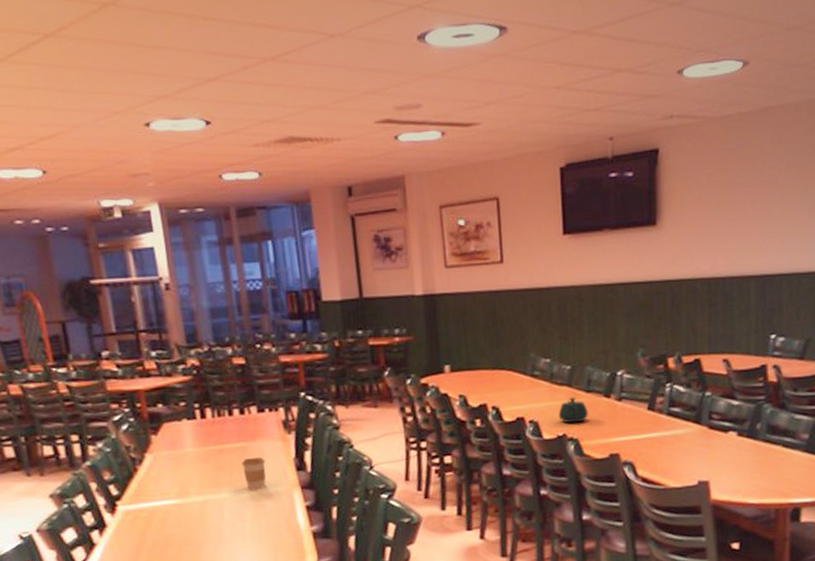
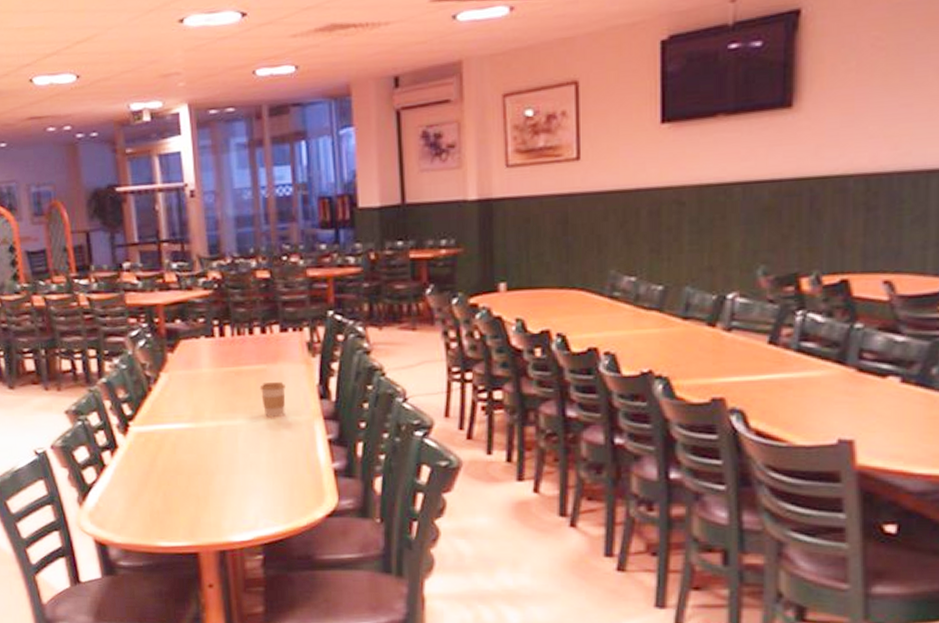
teapot: present [558,396,588,423] -> none [643,324,684,357]

